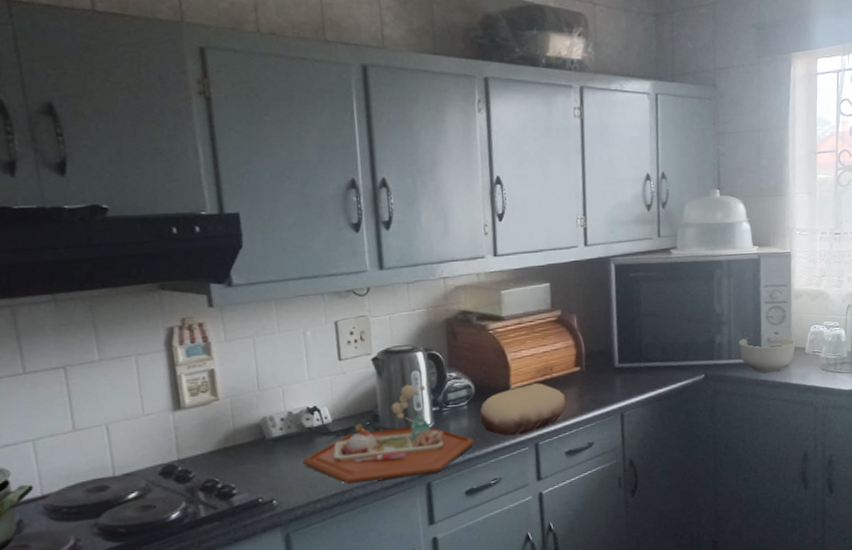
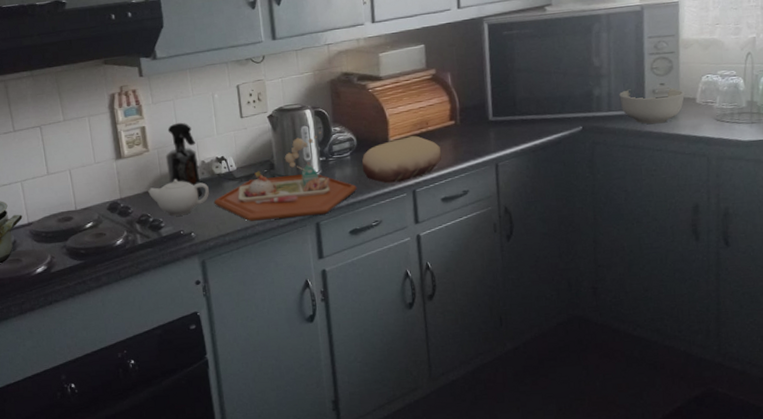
teapot: none [216,435,297,481] -> present [148,179,209,216]
spray bottle: none [241,364,288,456] -> present [166,122,202,197]

